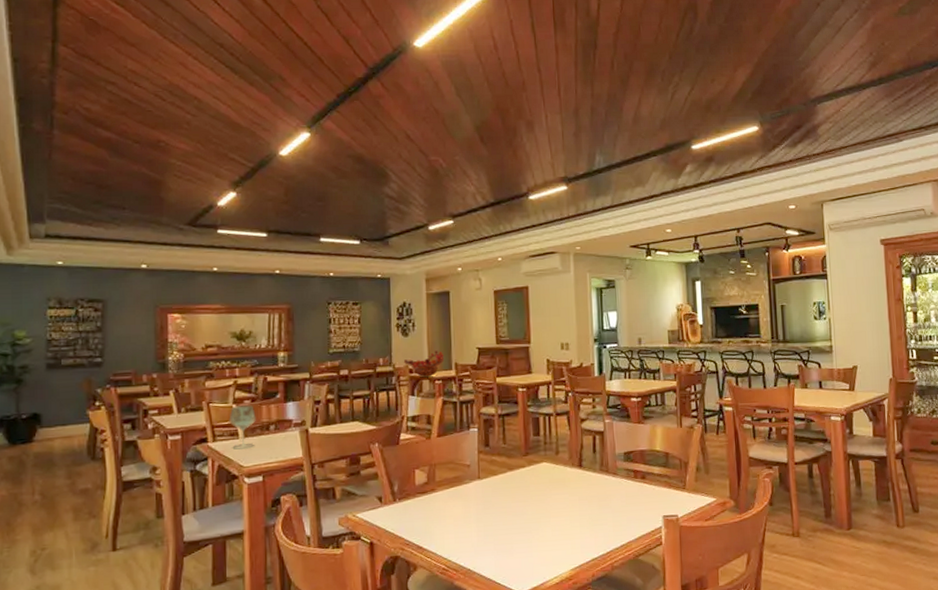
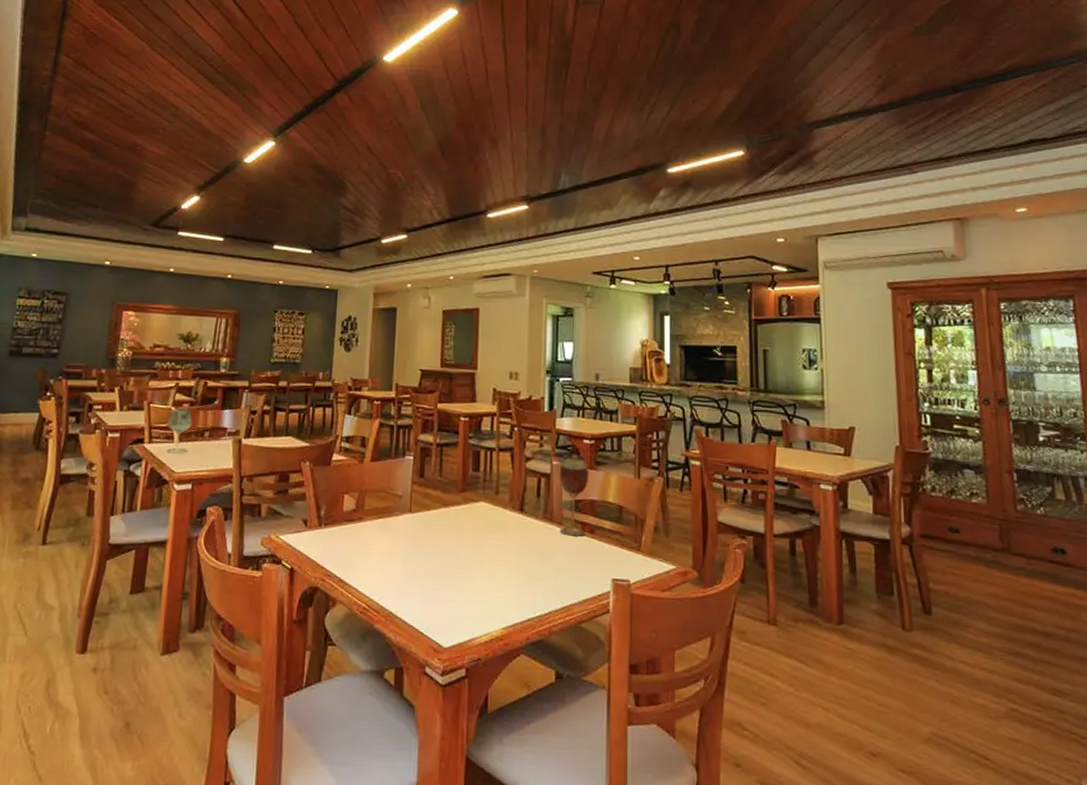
flower arrangement: present [404,351,445,378] -> none [344,369,385,397]
wineglass: none [611,411,638,484] -> present [559,453,589,537]

